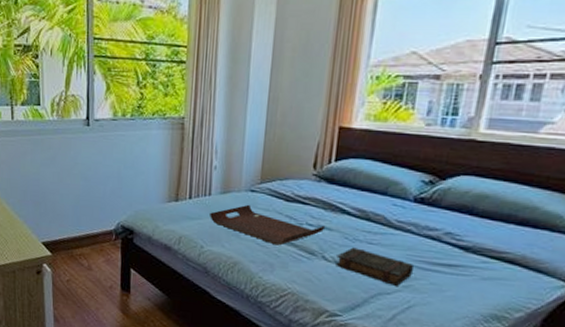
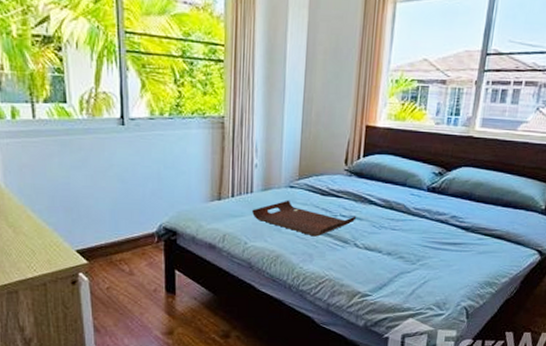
book: present [336,247,415,286] -> none [366,234,429,265]

